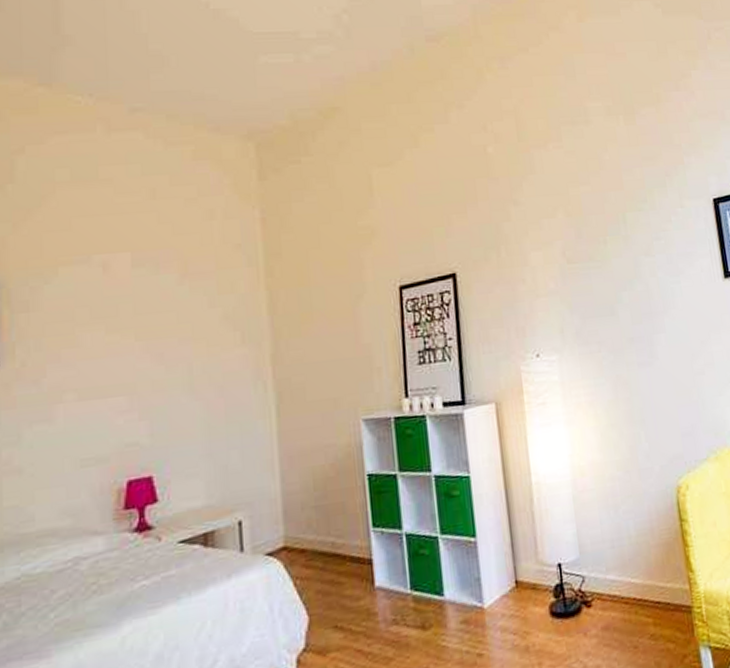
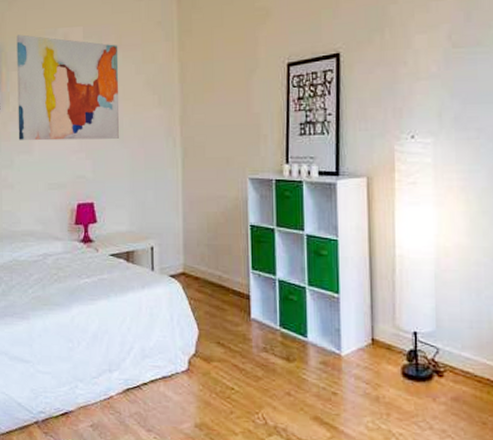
wall art: none [26,264,188,406] -> present [17,34,120,140]

